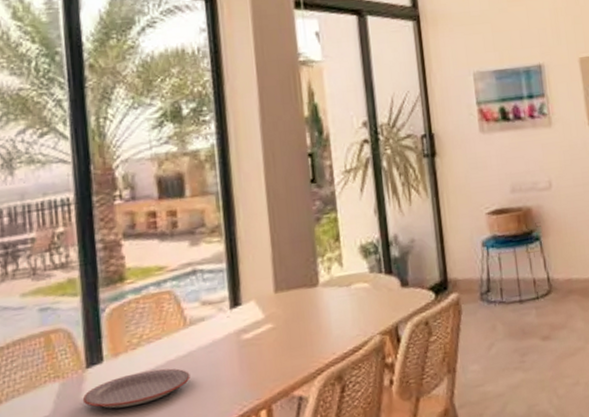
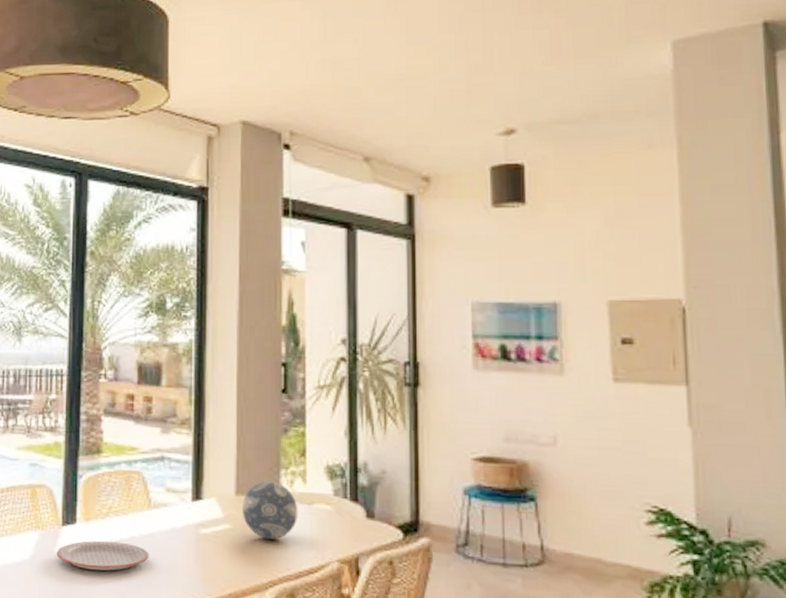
decorative ball: none [282,271,339,330] -> present [242,481,298,540]

